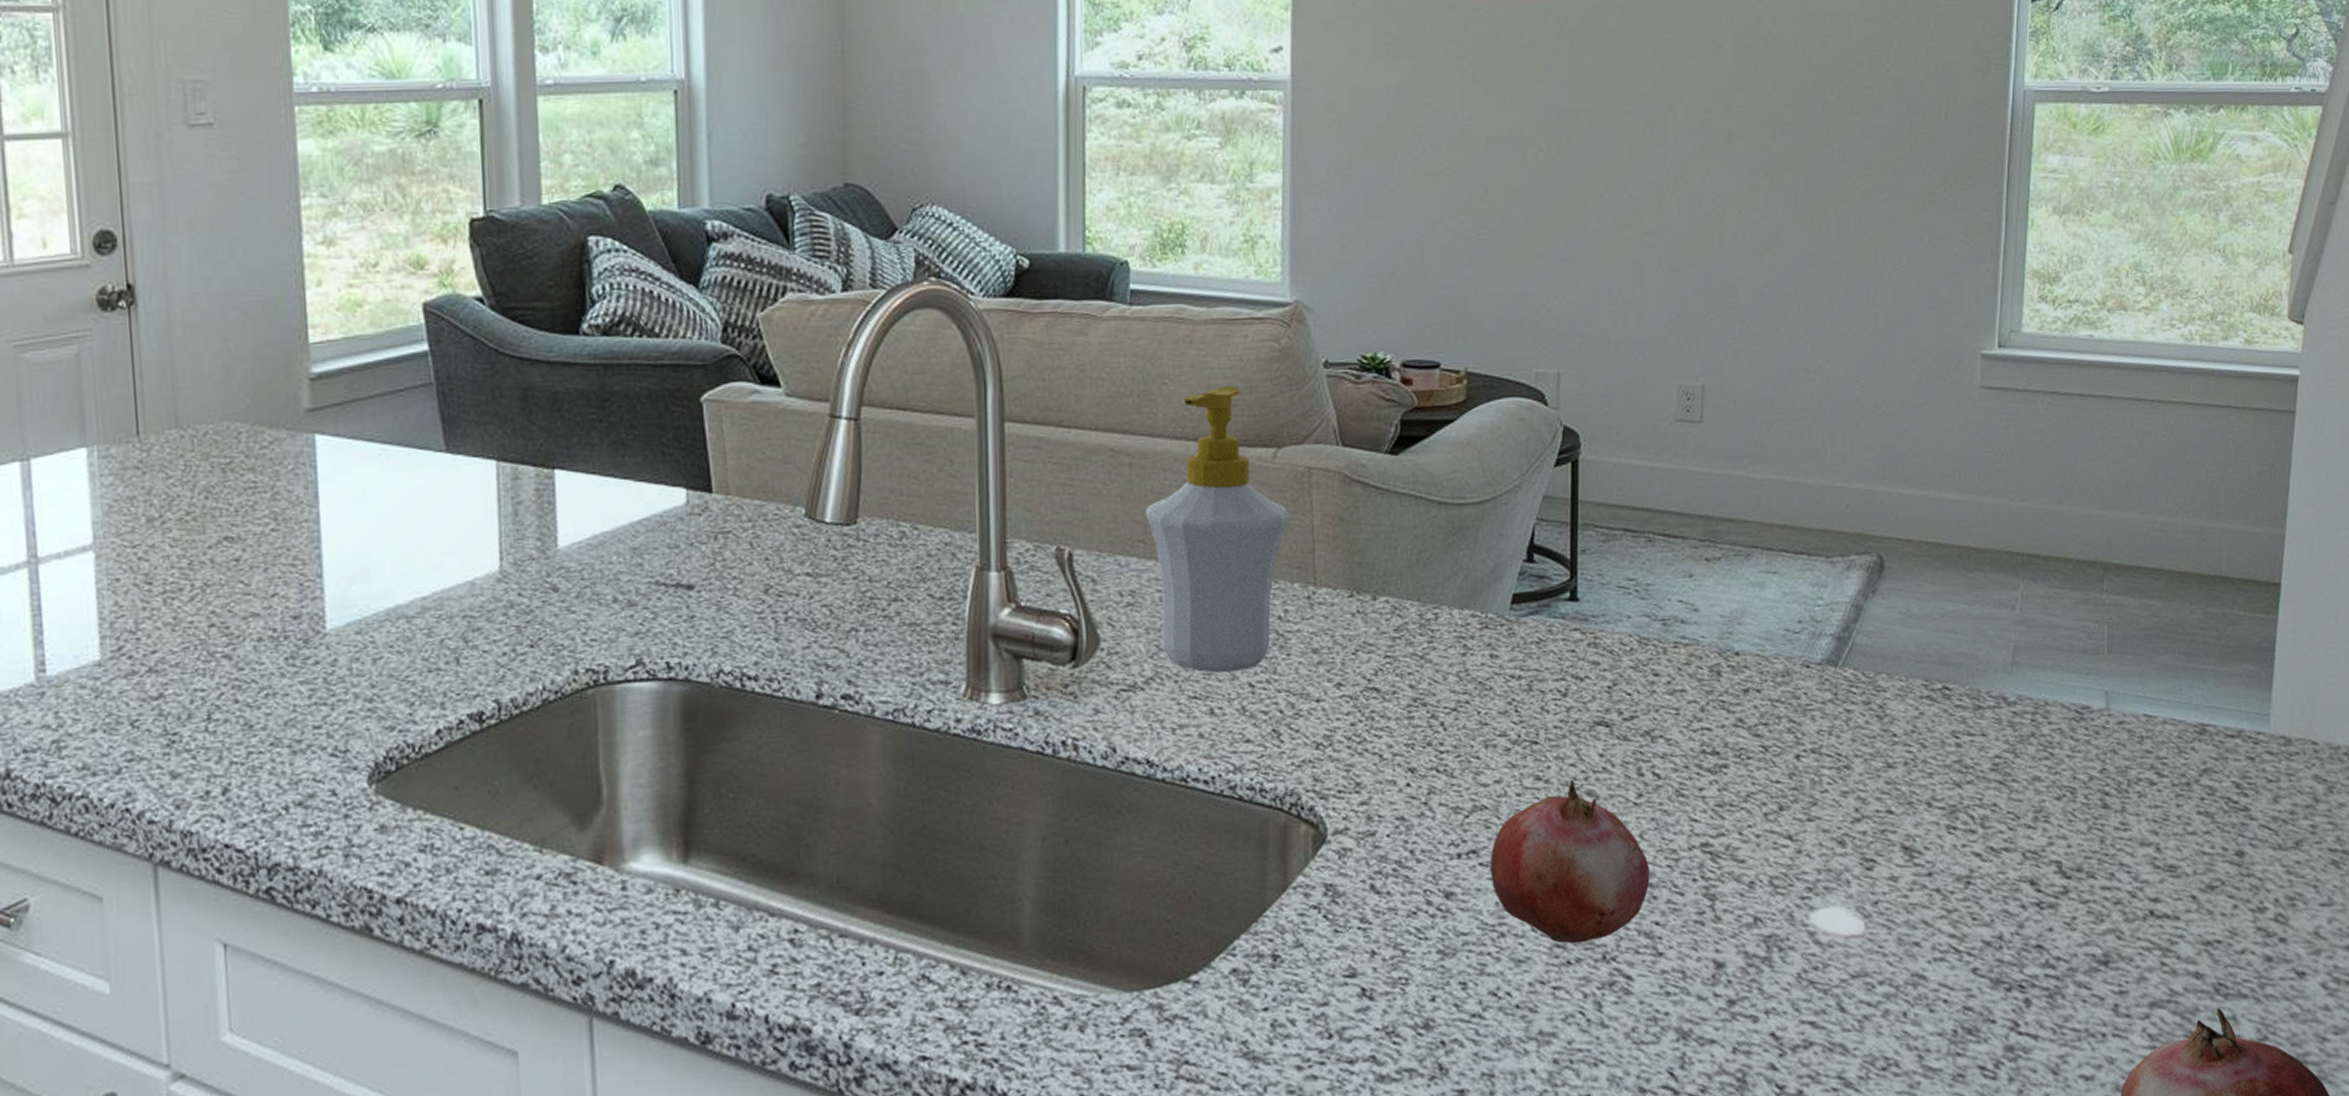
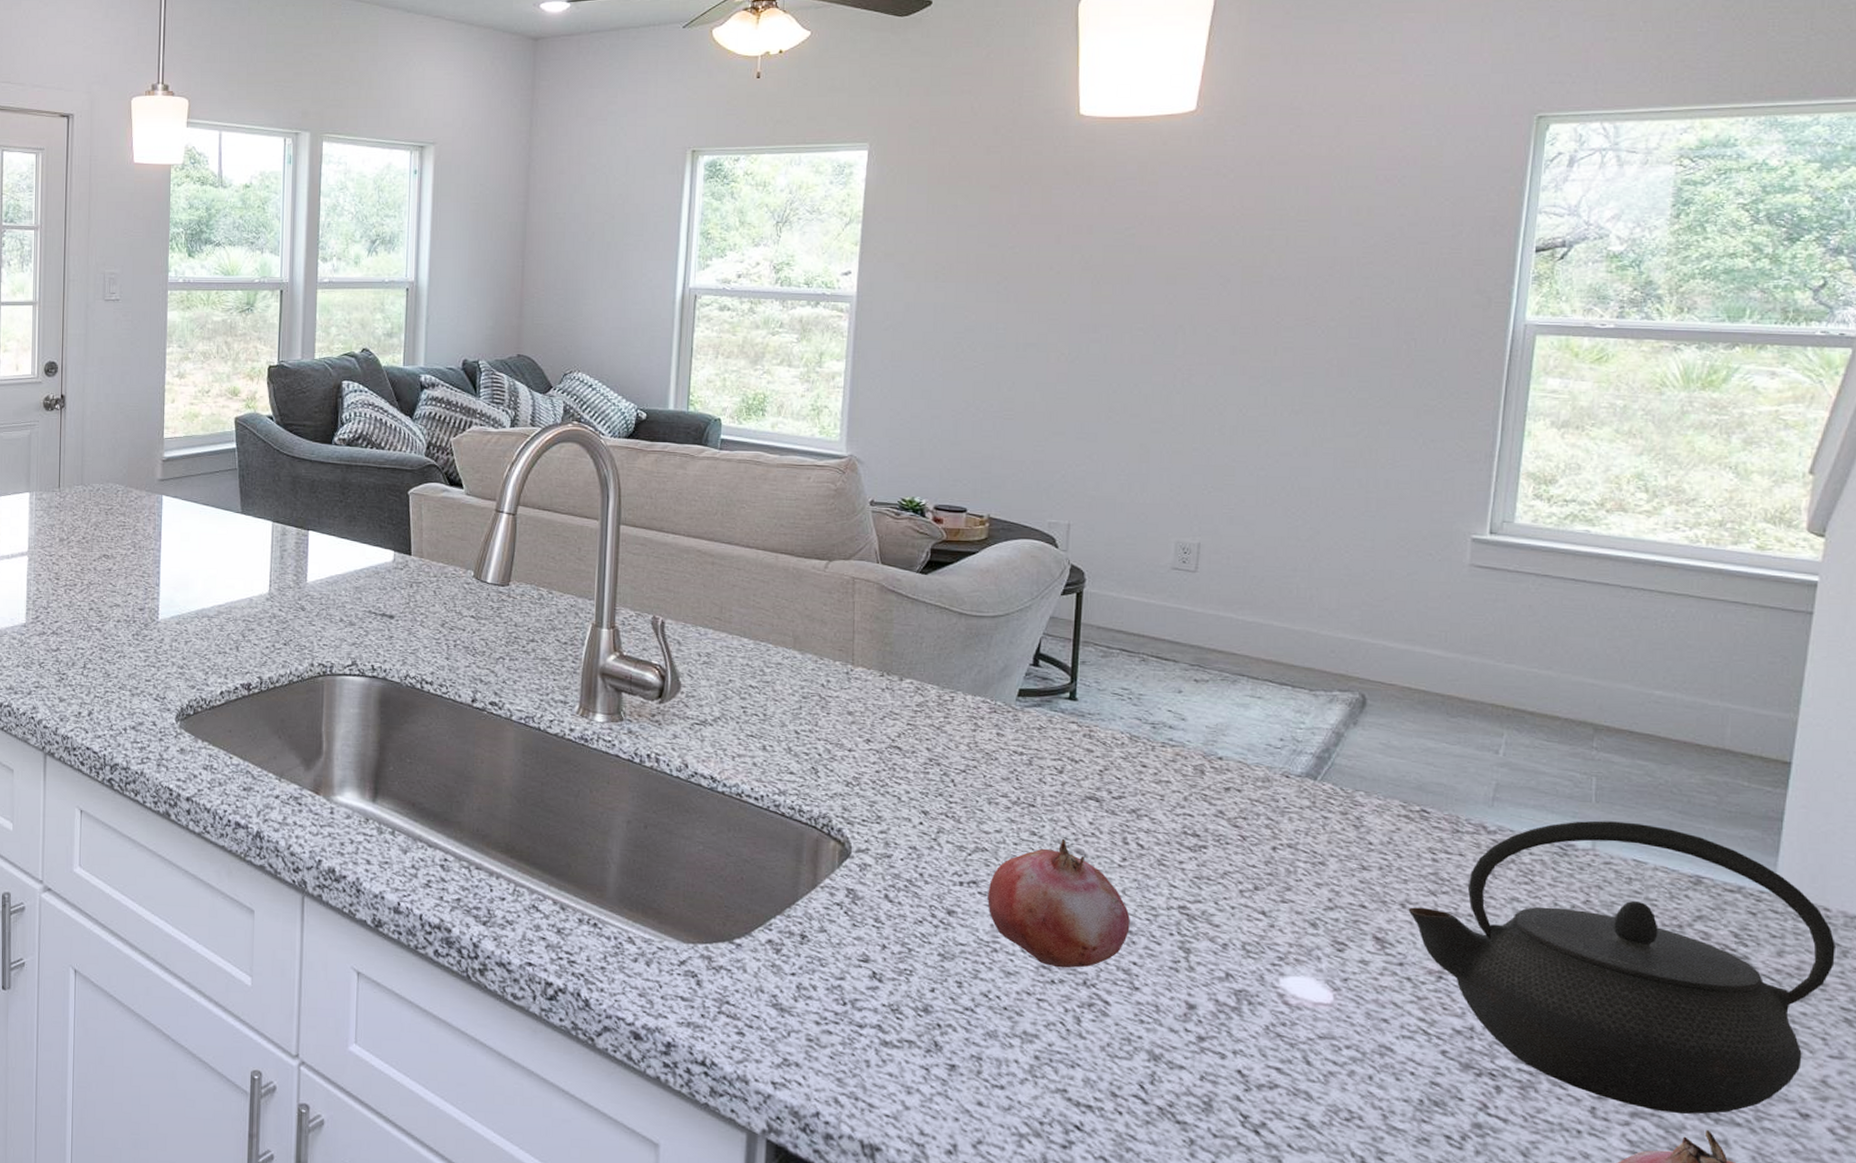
soap bottle: present [1145,385,1290,673] -> none [722,513,836,721]
kettle: none [1934,672,2323,997] -> present [1408,820,1835,1114]

